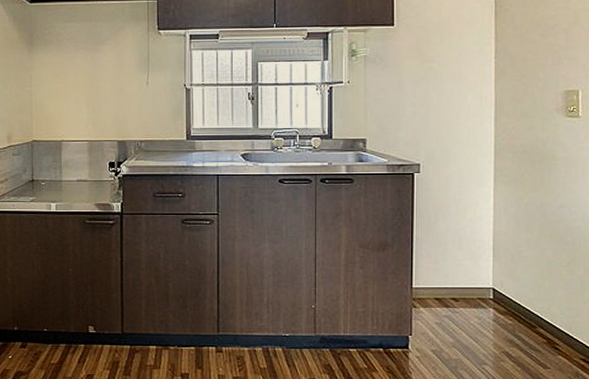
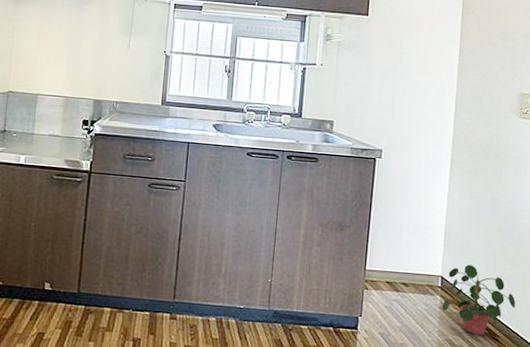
potted plant: none [495,274,574,346] -> present [441,264,516,336]

